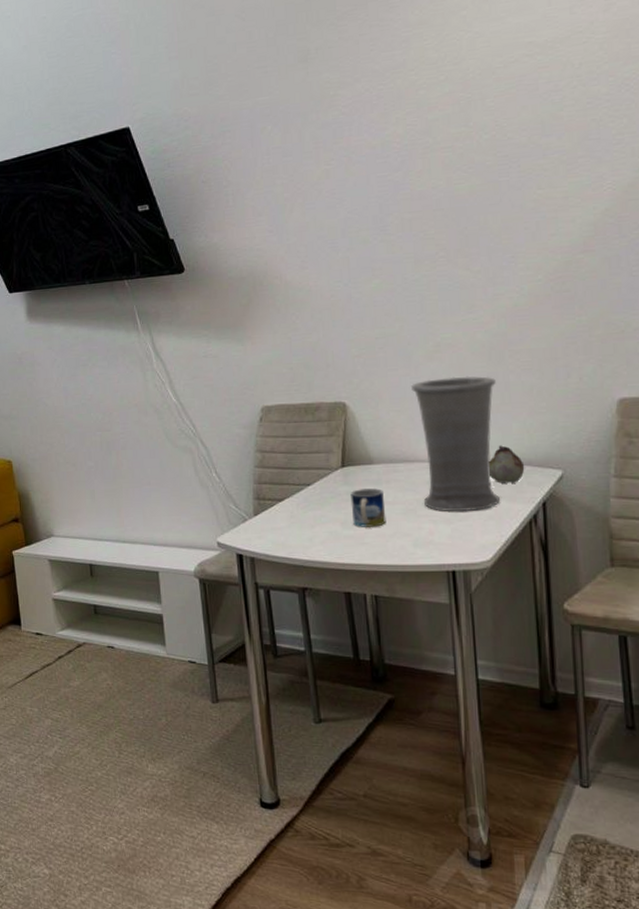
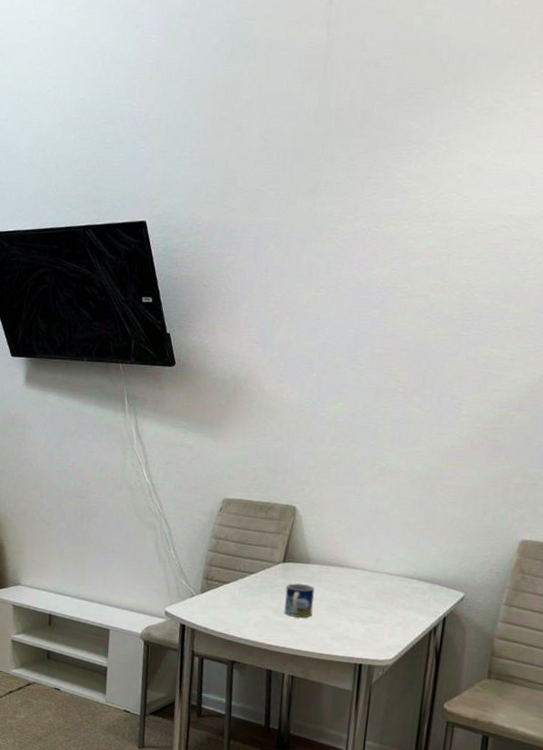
vase: present [411,376,501,513] -> none [346,498,425,617]
fruit: present [489,445,525,484] -> none [405,564,435,598]

